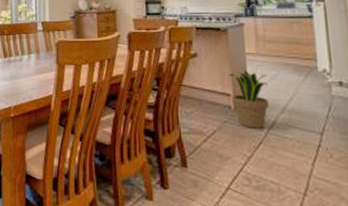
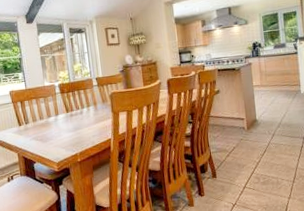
potted plant: present [229,70,269,129] -> none [242,99,270,142]

